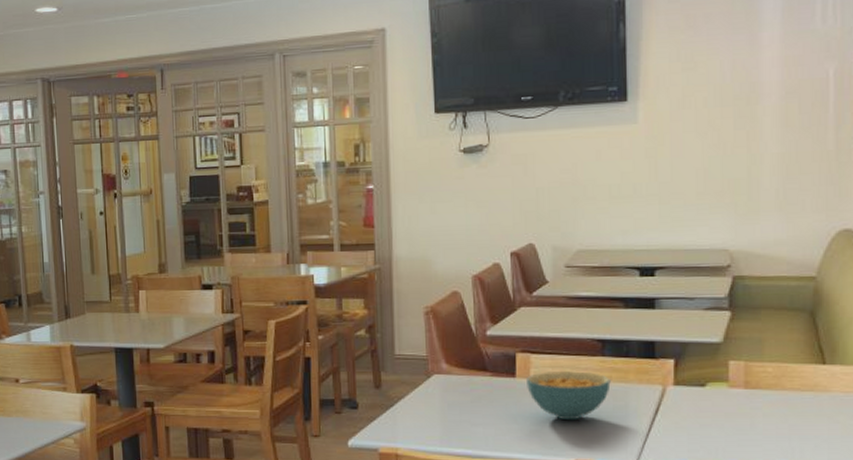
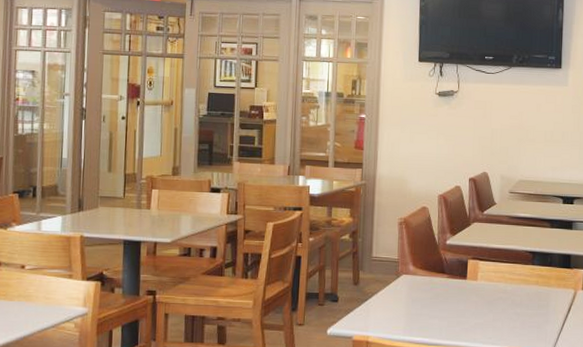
cereal bowl: present [525,370,611,421] -> none [474,275,537,316]

